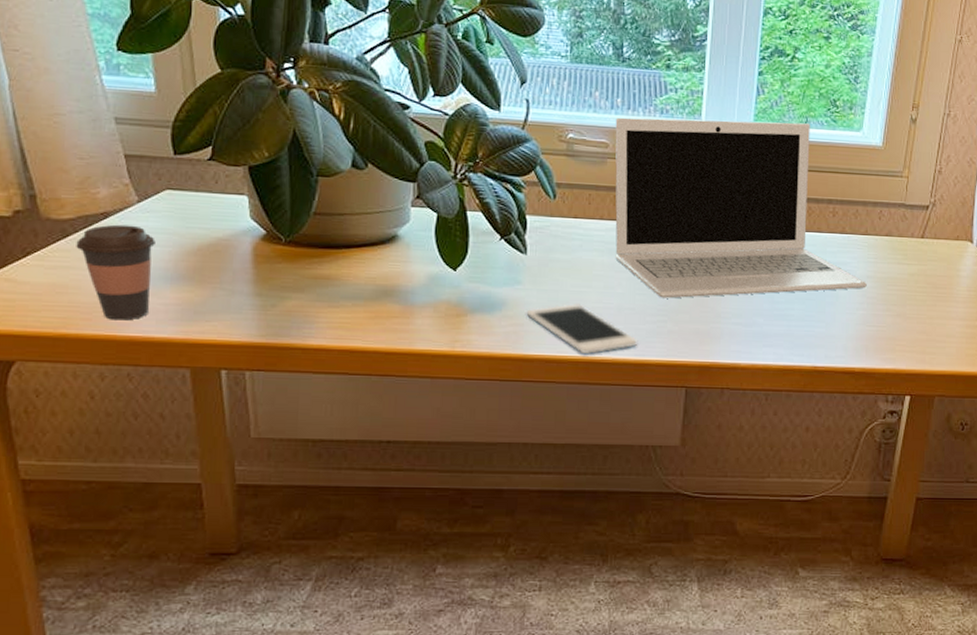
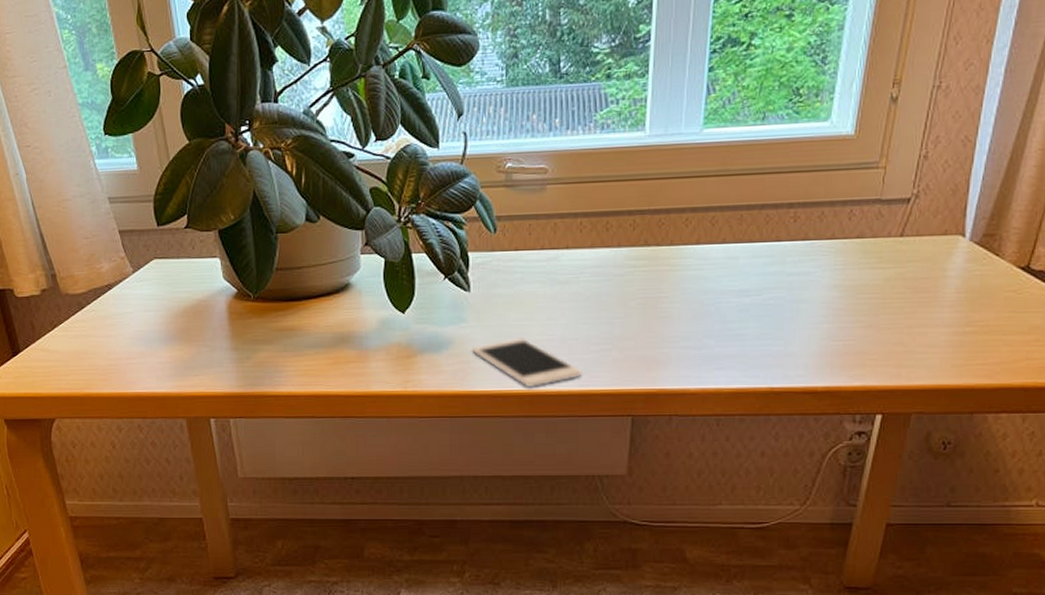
coffee cup: present [76,224,155,321] -> none [89,294,150,379]
laptop: present [615,117,867,299] -> none [554,119,833,326]

